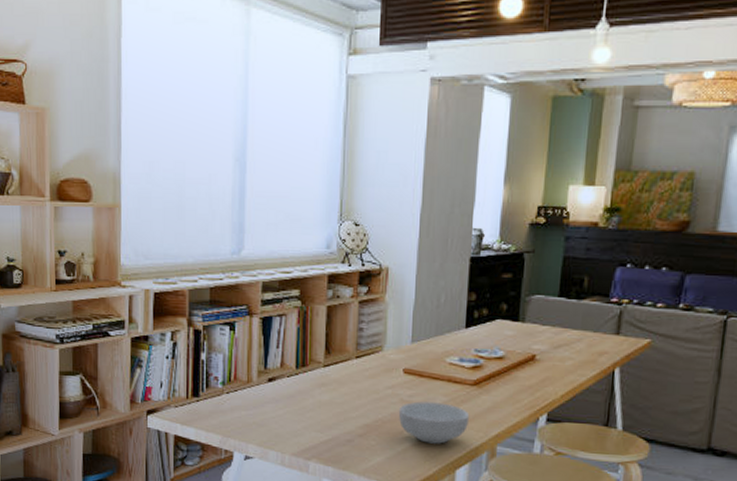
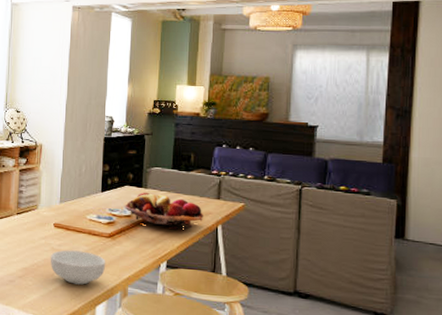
fruit basket: none [494,327,598,375] -> present [124,192,204,230]

